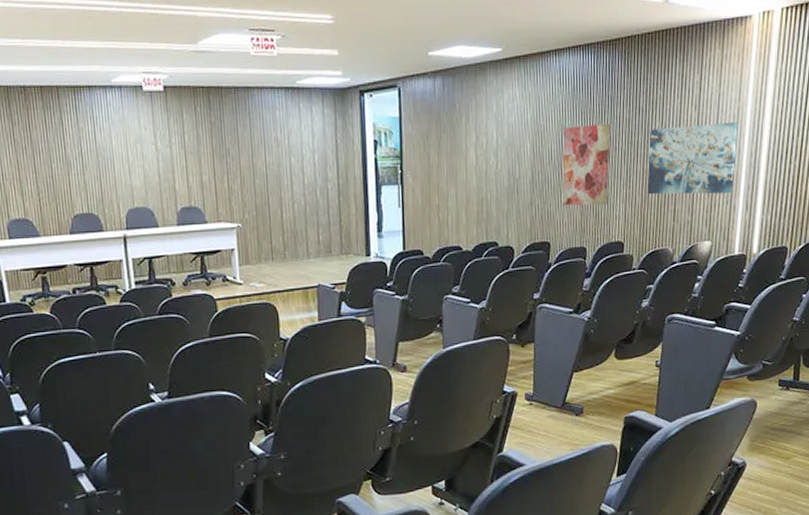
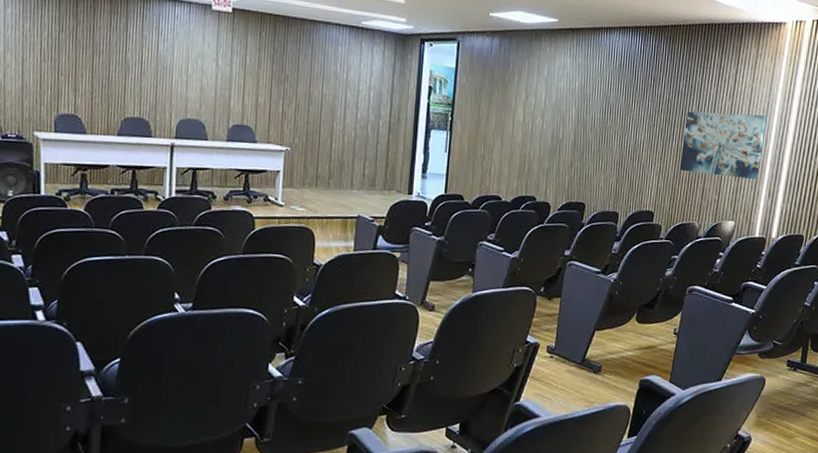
wall art: present [562,123,611,206] -> none [601,99,652,176]

